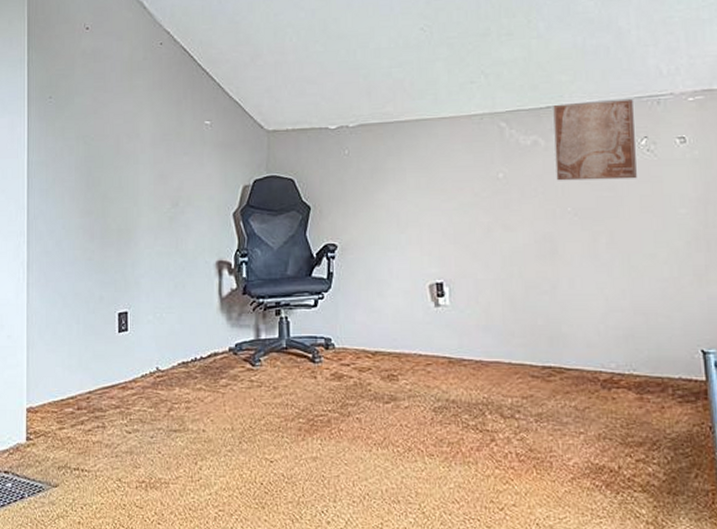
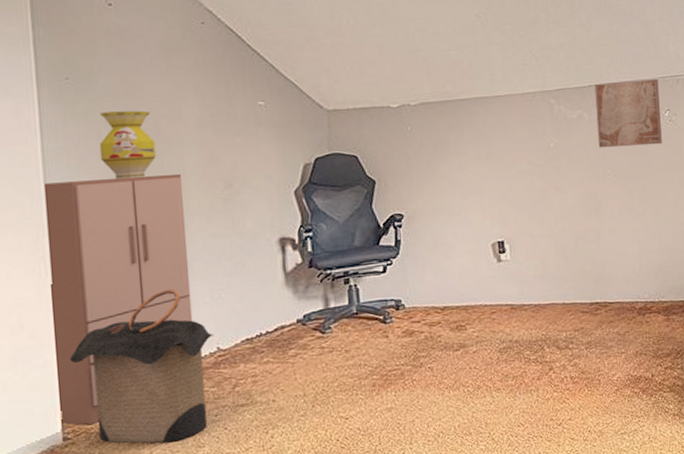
cabinet: none [26,190,137,428] -> present [45,173,193,425]
laundry hamper: none [36,303,154,458] -> present [69,289,213,444]
vase: none [71,128,116,194] -> present [99,110,157,180]

